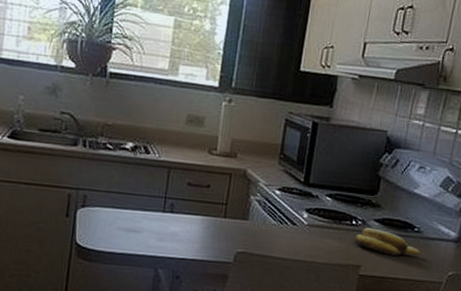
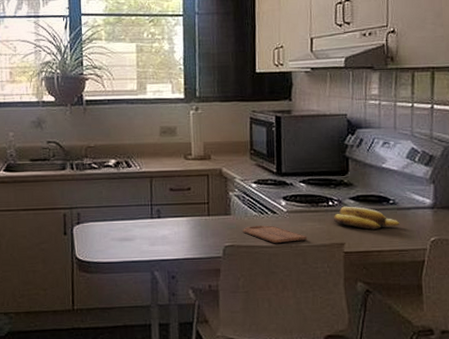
cutting board: none [258,234,325,257] -> present [243,225,308,244]

